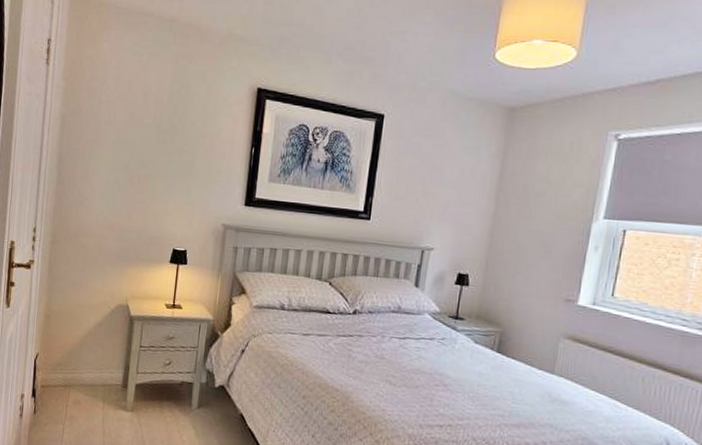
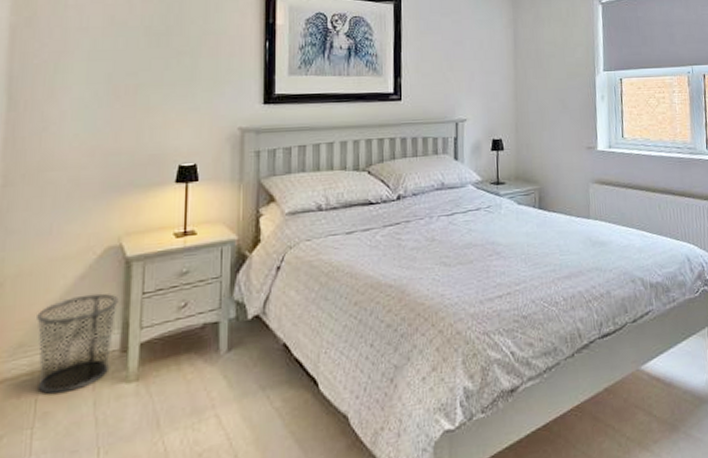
waste bin: none [68,337,123,406] -> present [37,293,119,394]

